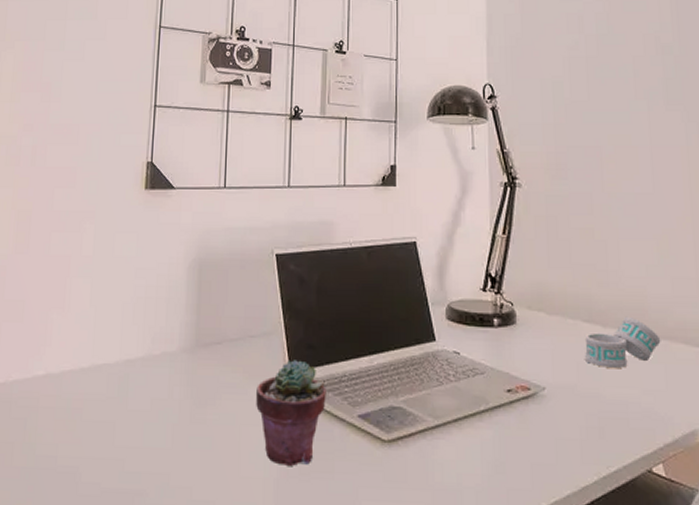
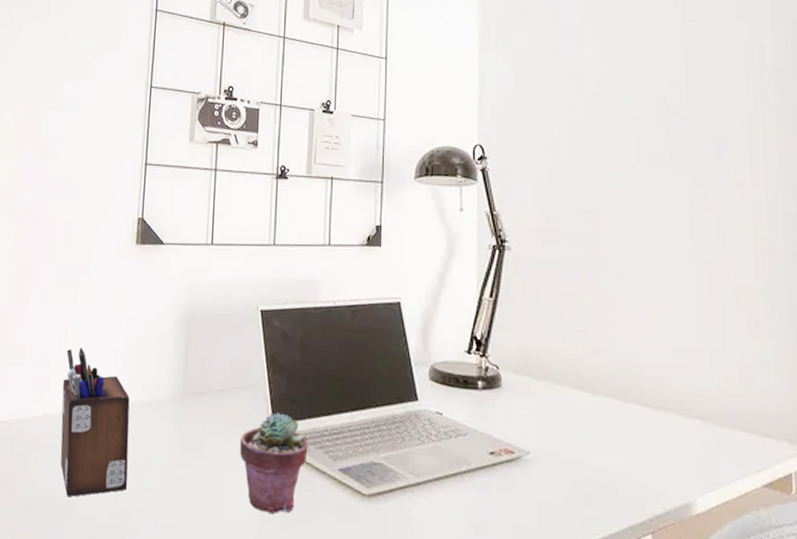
desk organizer: none [63,300,139,461] -> present [60,347,130,497]
napkin ring: present [584,316,661,368] -> none [573,384,655,436]

